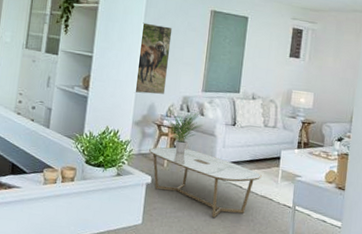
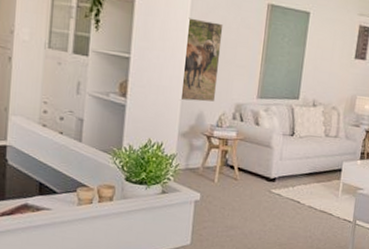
coffee table: present [149,147,262,218] -> none [198,160,321,235]
potted plant: present [166,109,203,153] -> none [216,118,258,167]

